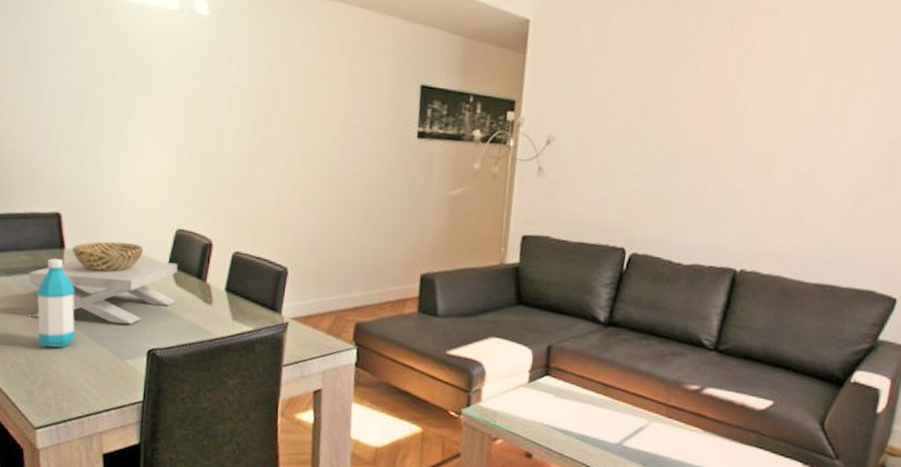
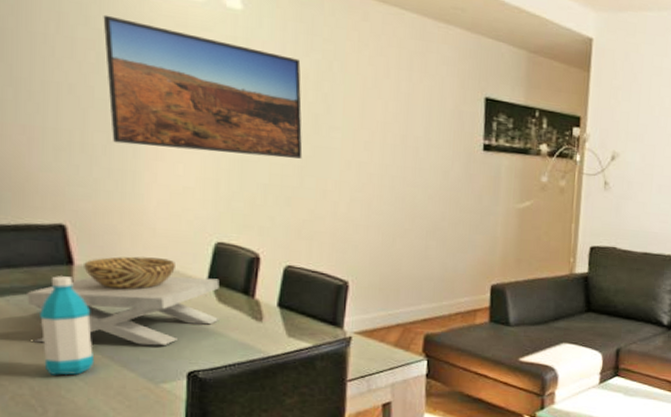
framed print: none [99,27,255,150] -> present [103,14,303,159]

